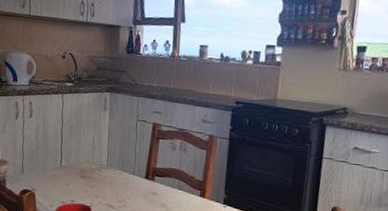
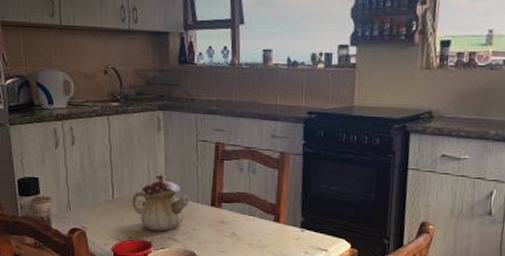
teapot: none [77,147,128,198] -> present [132,174,191,232]

